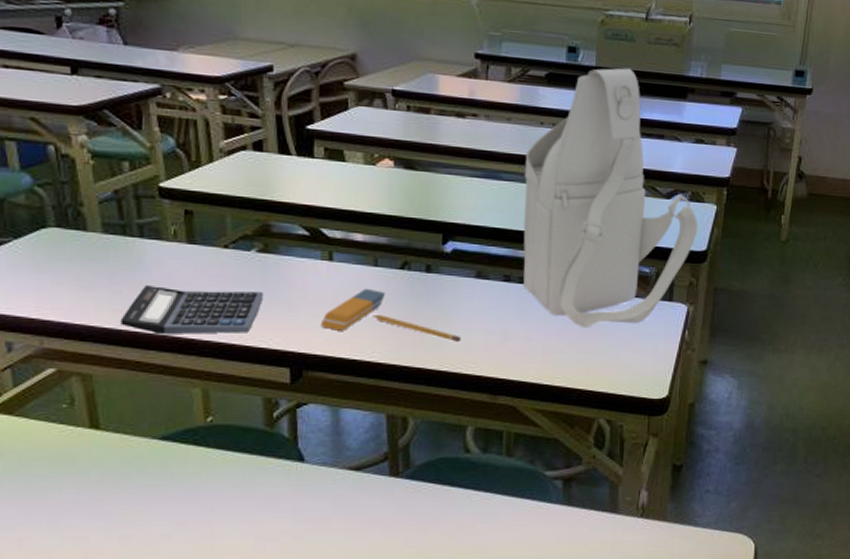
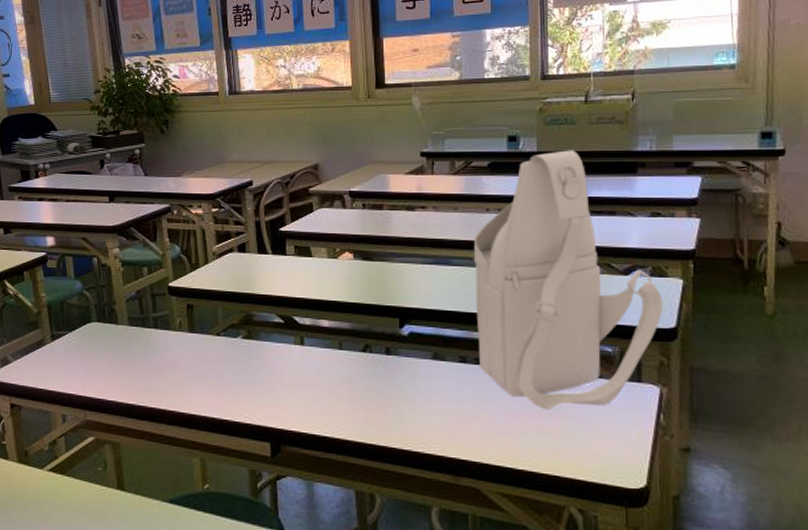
calculator: present [120,284,264,334] -> none [140,367,248,410]
eraser: present [320,288,386,331] -> none [295,369,351,409]
pencil: present [371,314,461,342] -> none [338,393,421,422]

